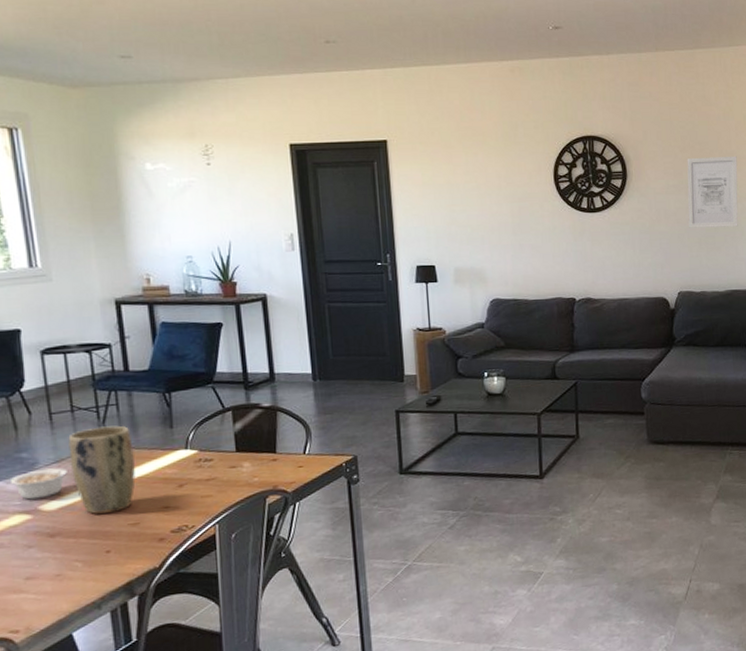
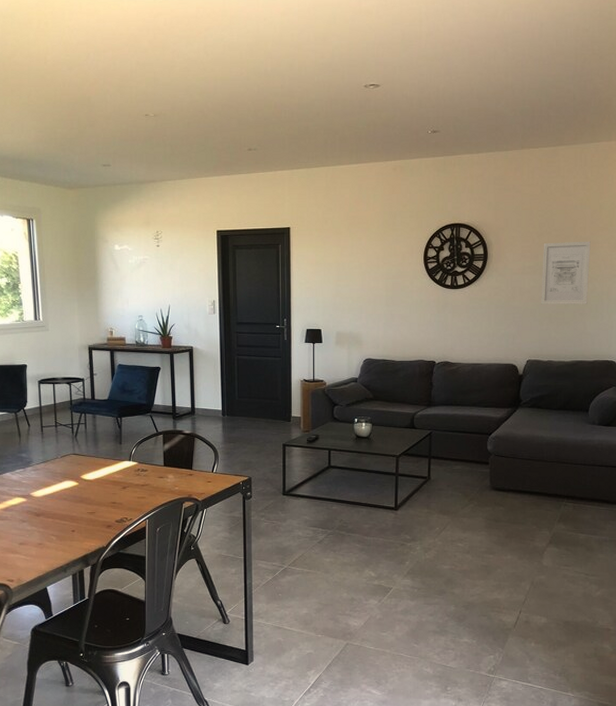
legume: present [9,462,72,500] -> none [14,463,53,488]
plant pot: present [68,425,136,514] -> none [52,439,94,502]

